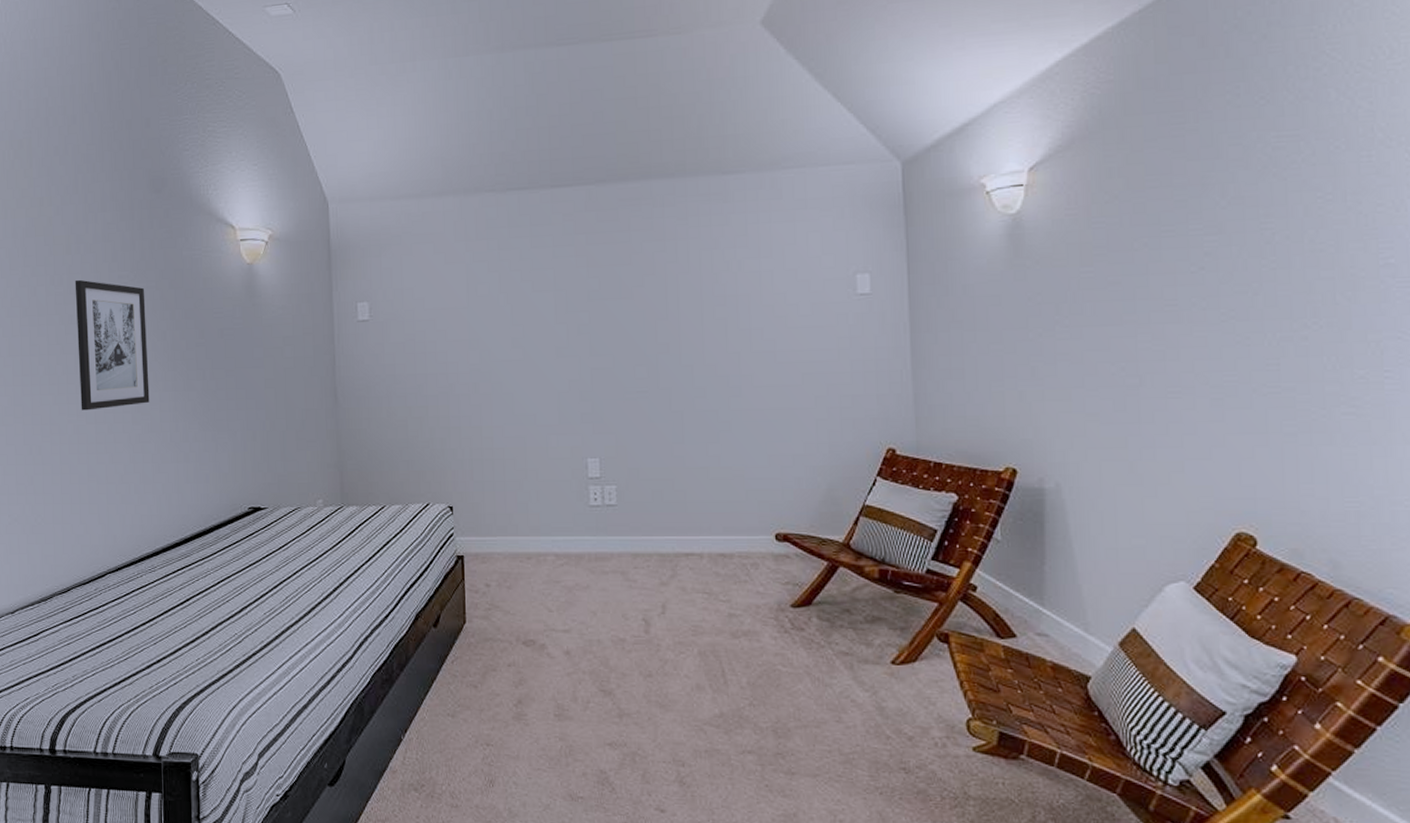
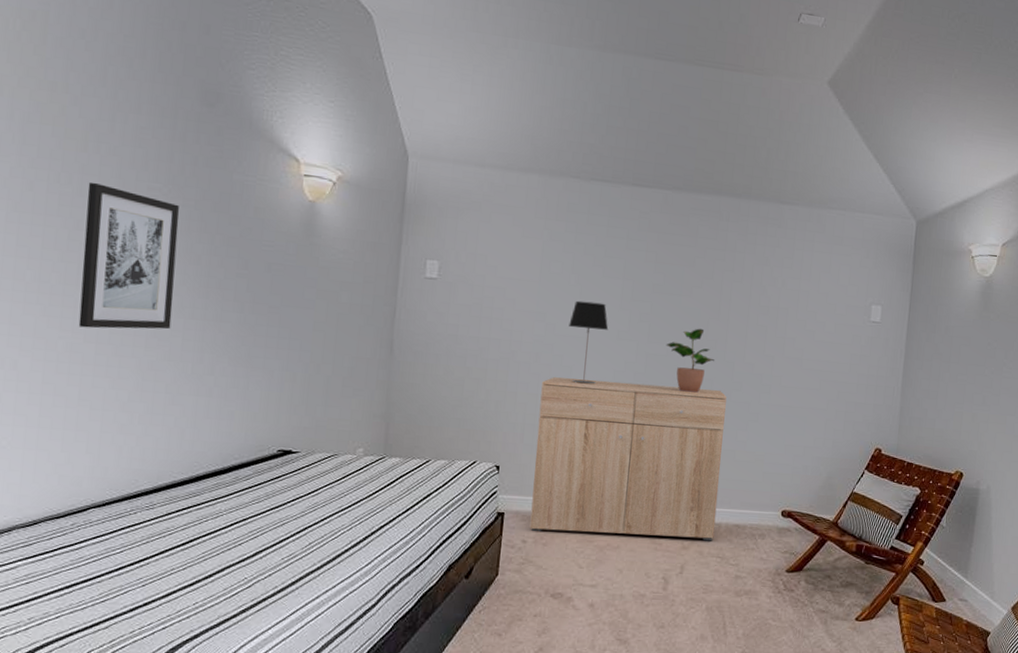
dresser: none [484,400,696,575] -> present [529,377,727,541]
table lamp: none [504,320,546,410] -> present [569,300,609,384]
potted plant: none [611,332,669,407] -> present [666,328,714,394]

